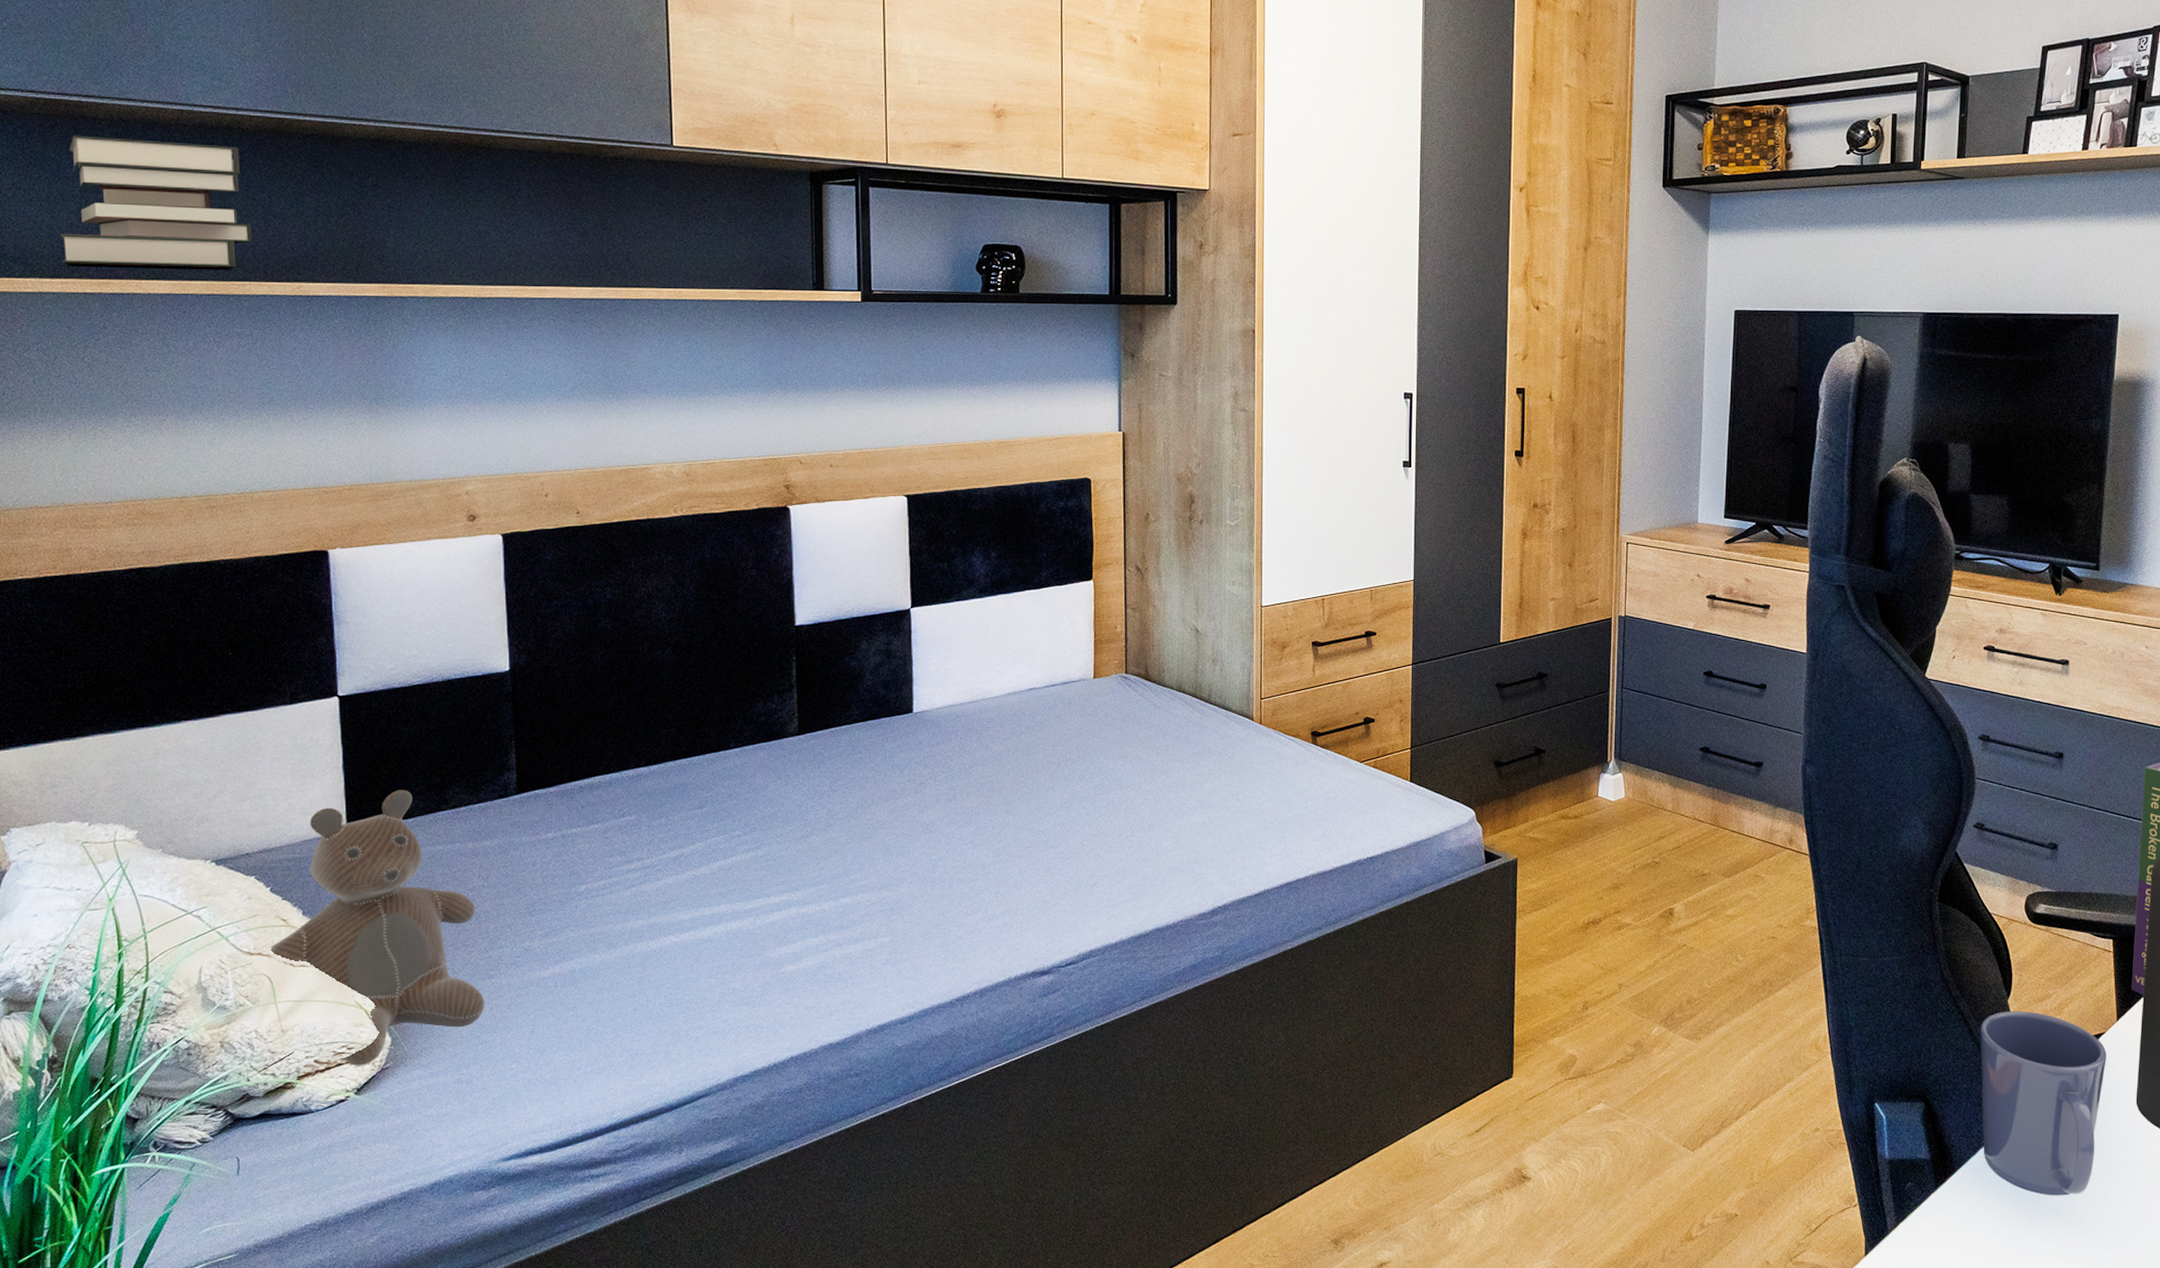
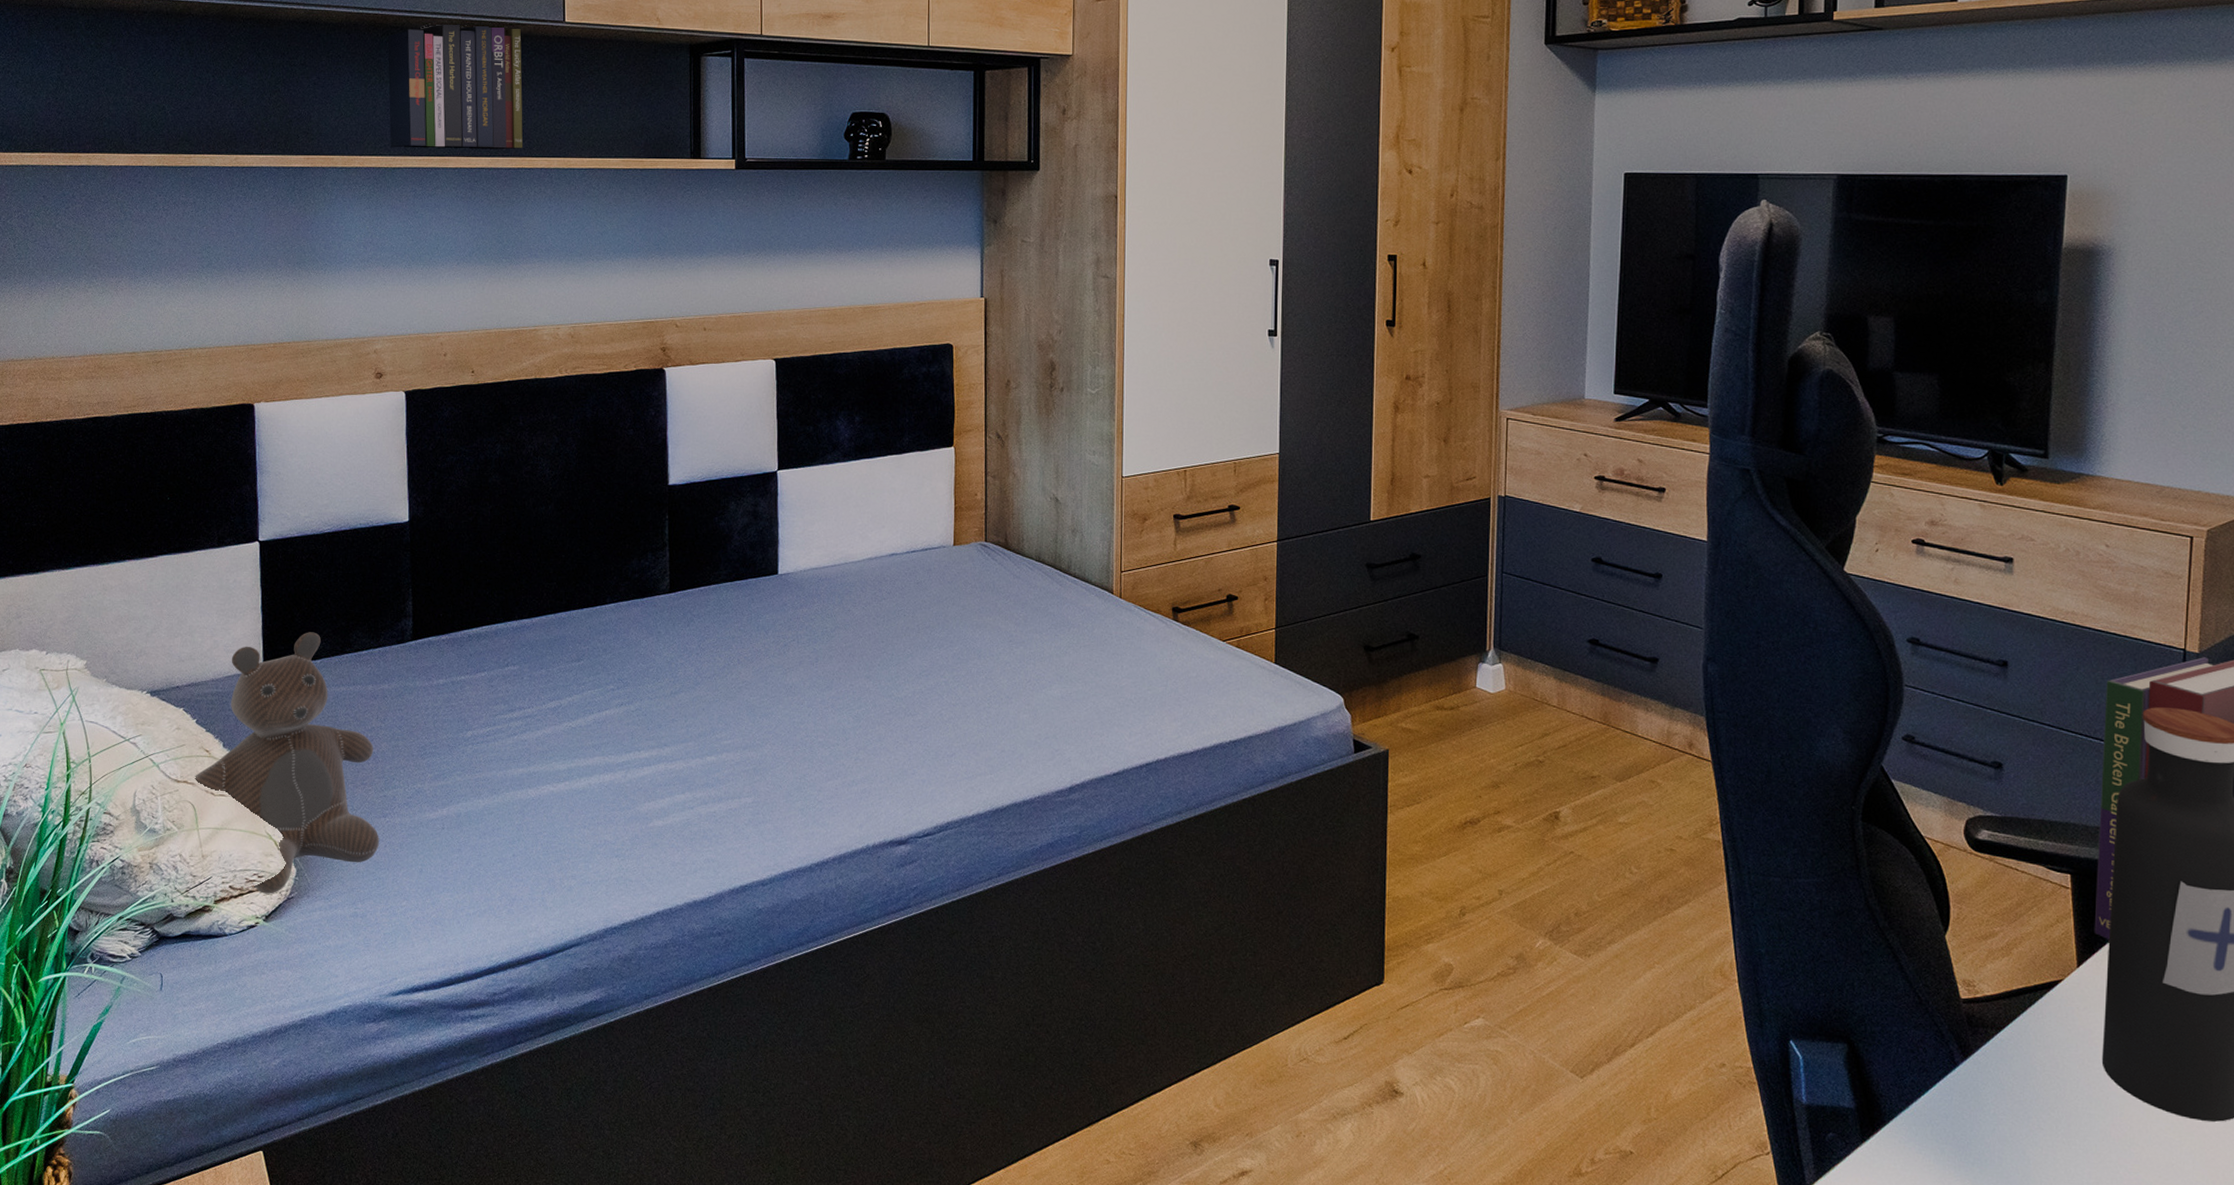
books: present [60,135,252,270] -> none [39,23,198,144]
books: none [472,144,629,280] -> present [387,23,523,150]
mug: present [1980,1011,2107,1196] -> none [1912,948,2065,1163]

